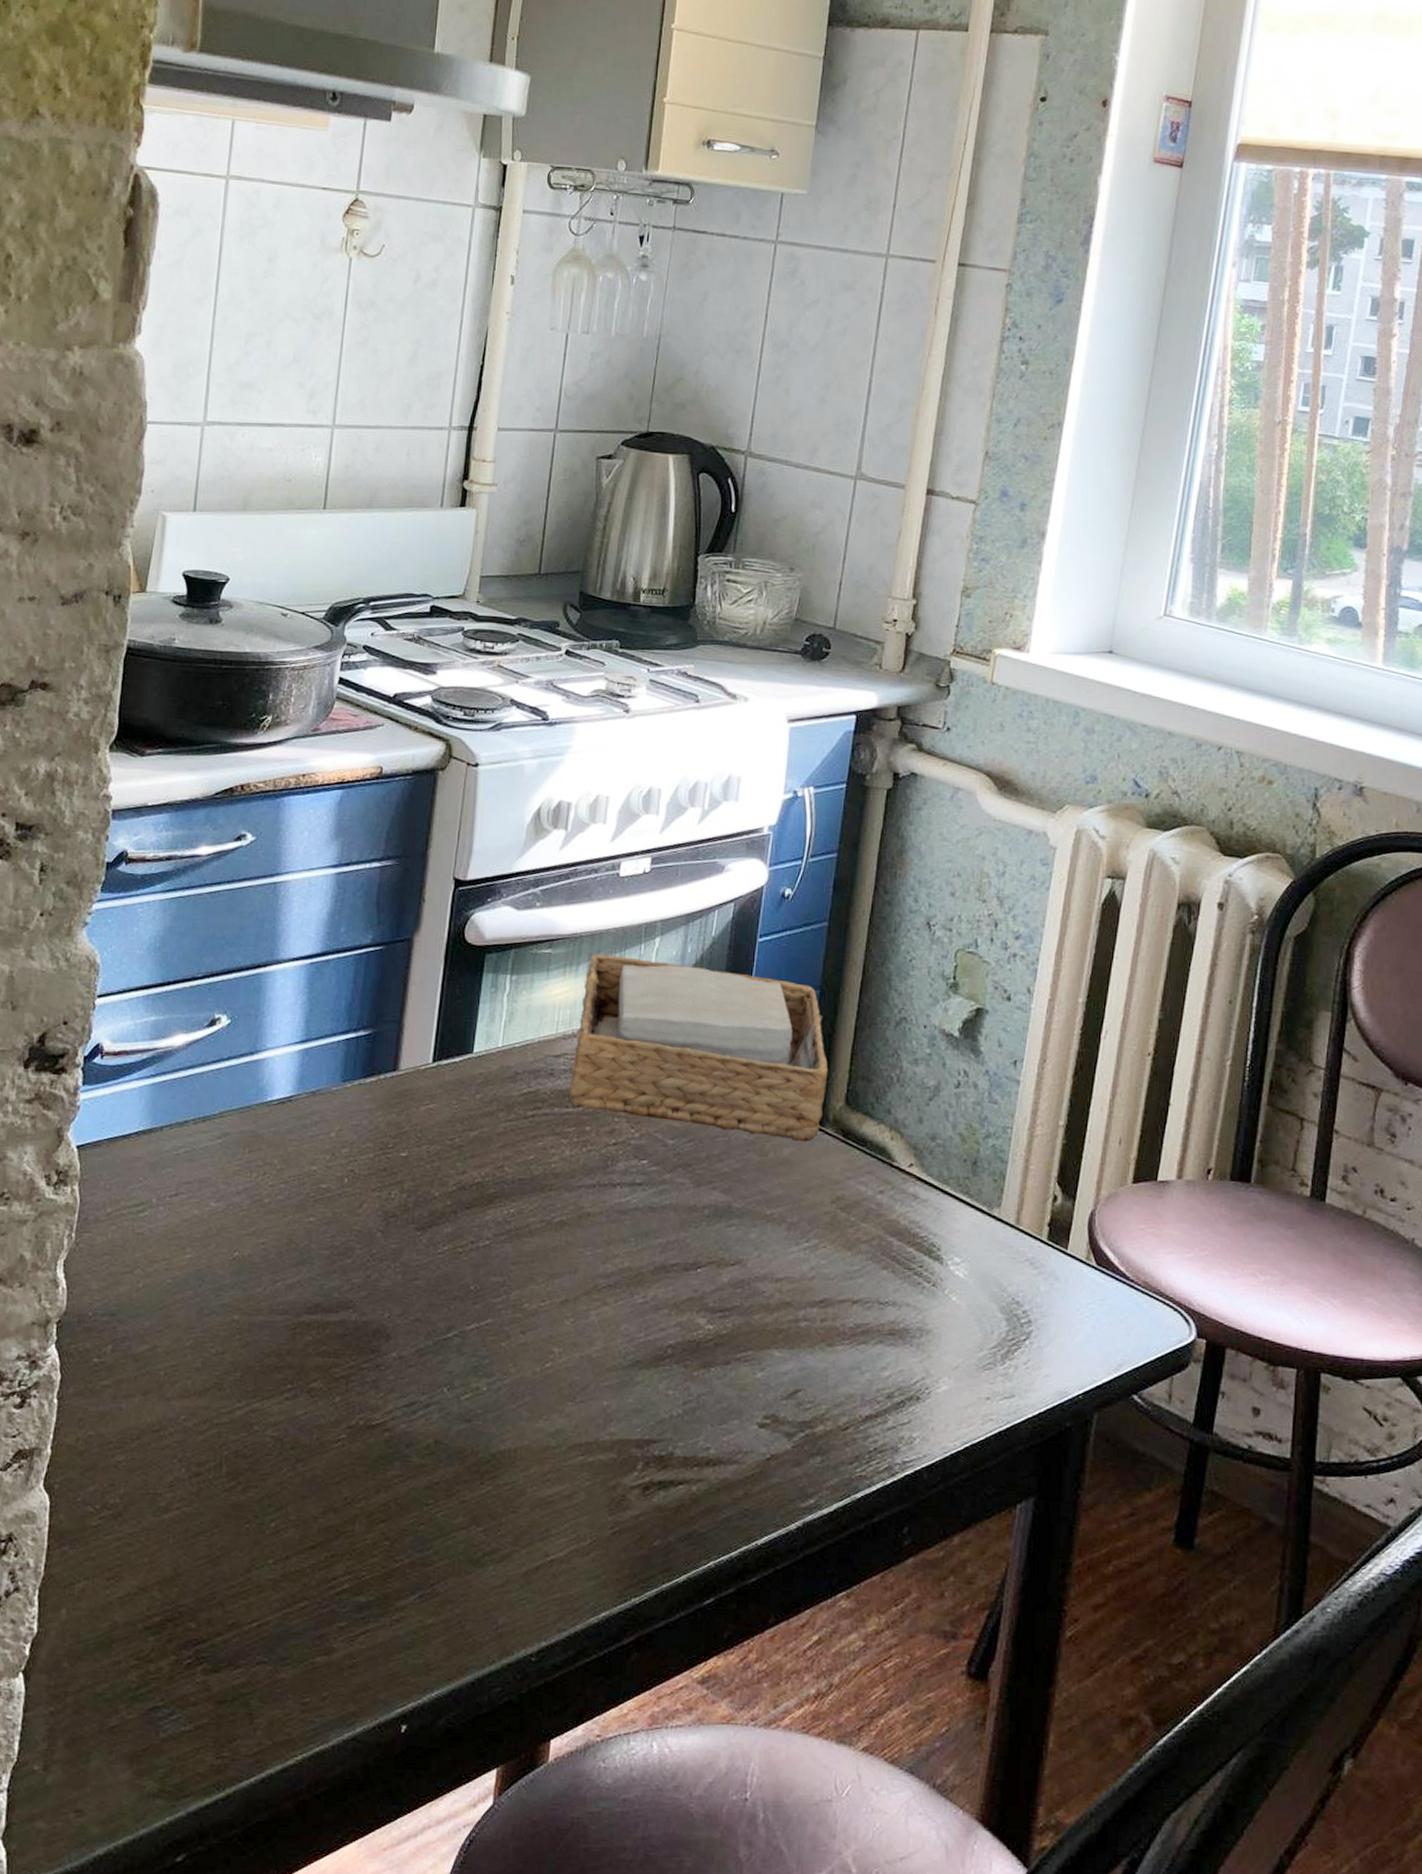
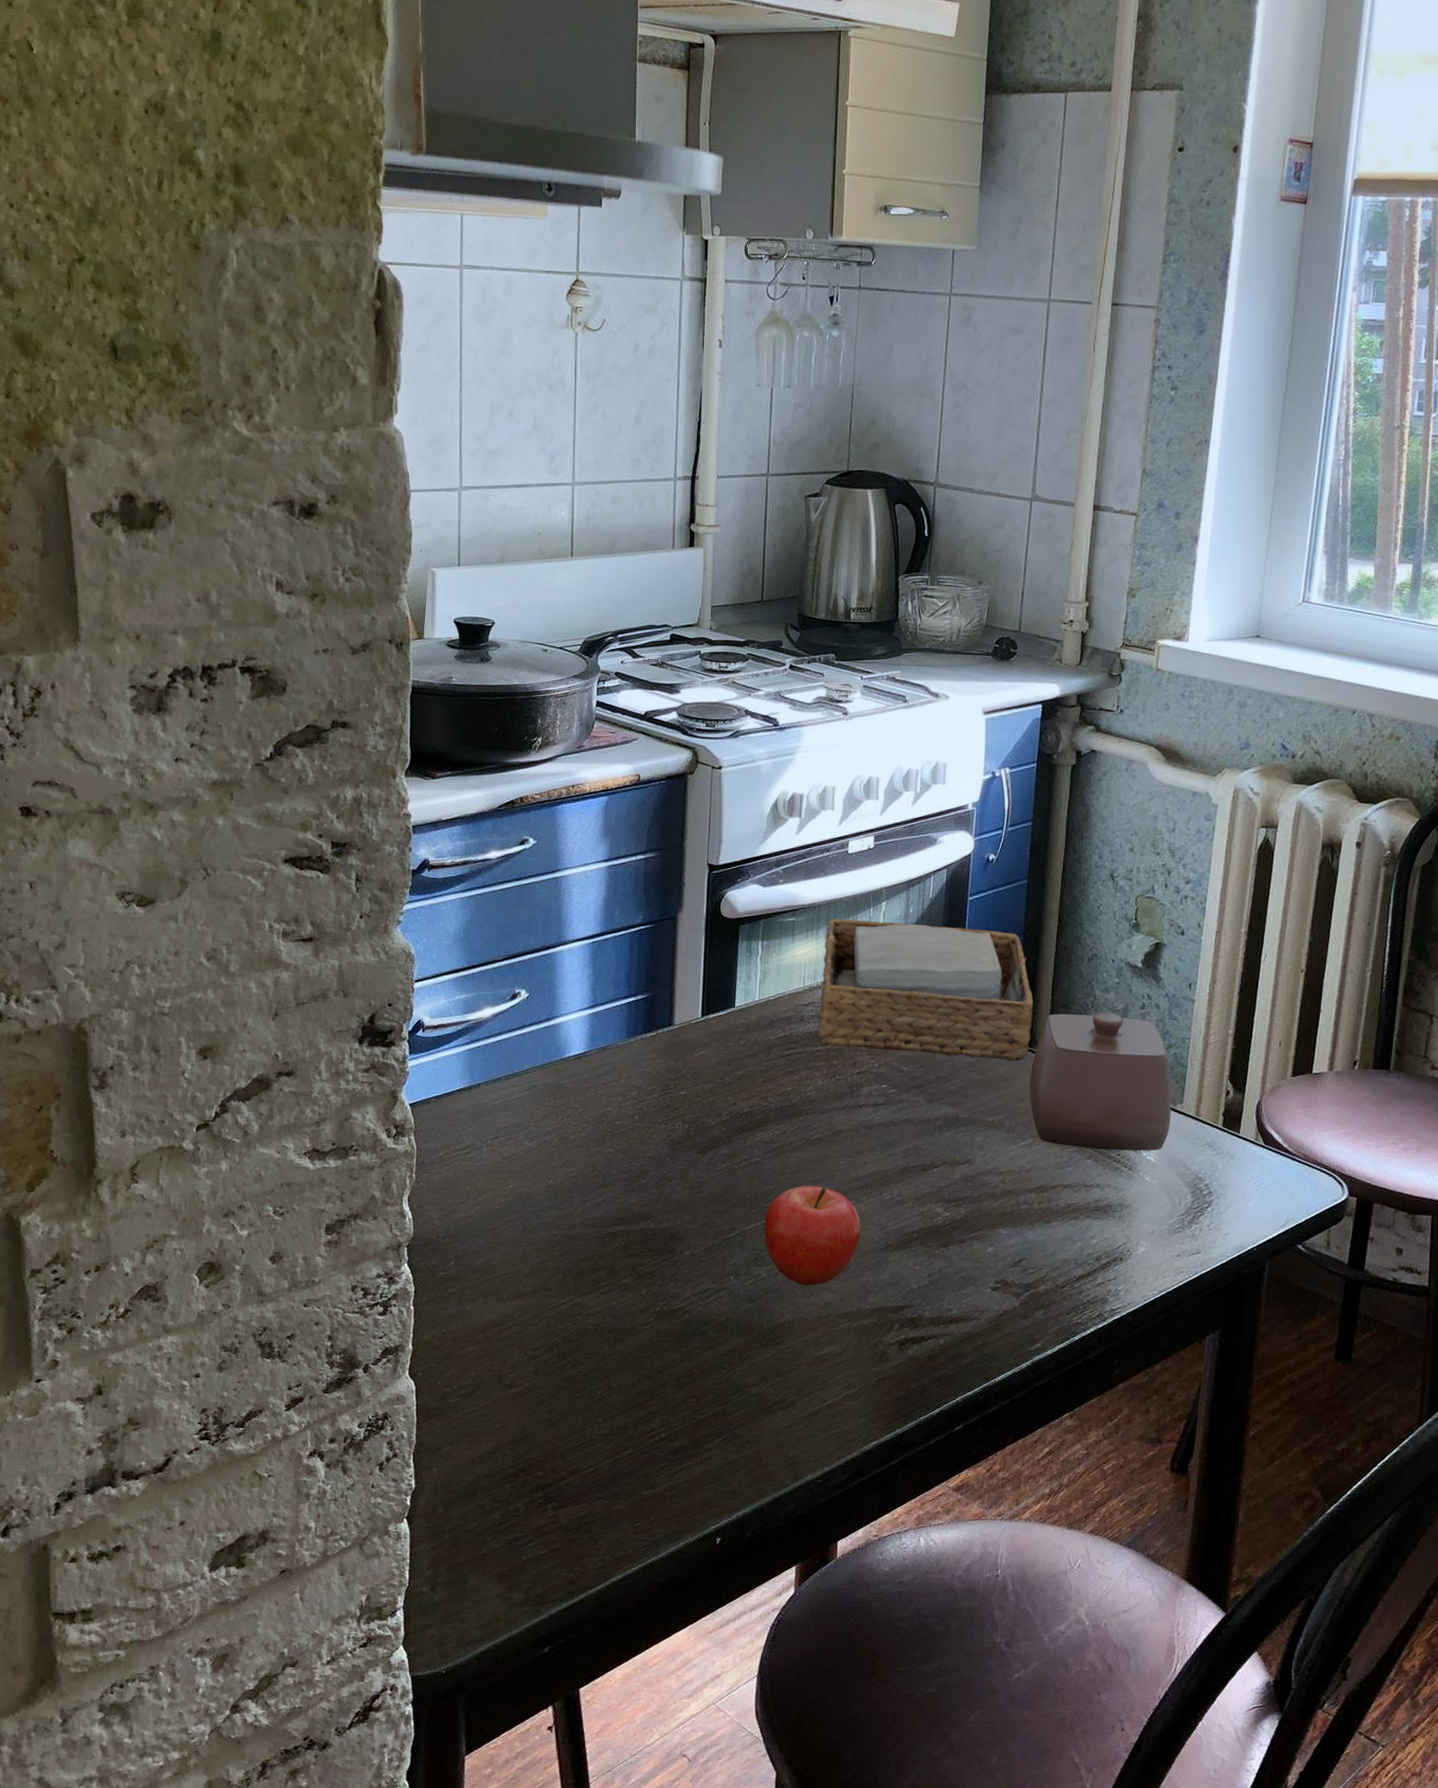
fruit: none [488,1279,605,1407] -> present [764,1186,860,1286]
sugar bowl: none [817,1086,987,1265] -> present [1029,1012,1171,1151]

